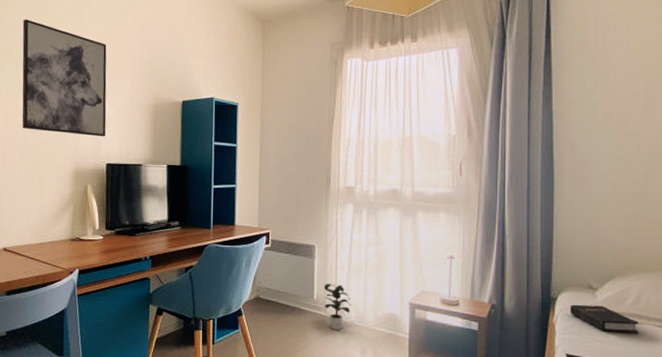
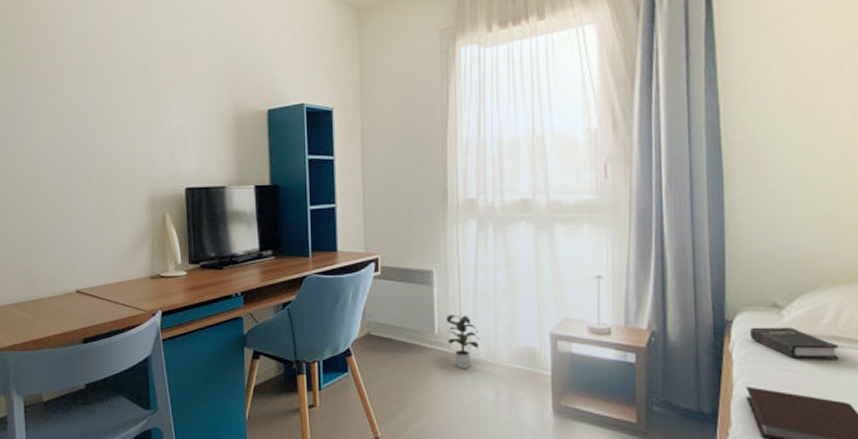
wall art: present [22,19,107,137] -> none [81,27,182,158]

